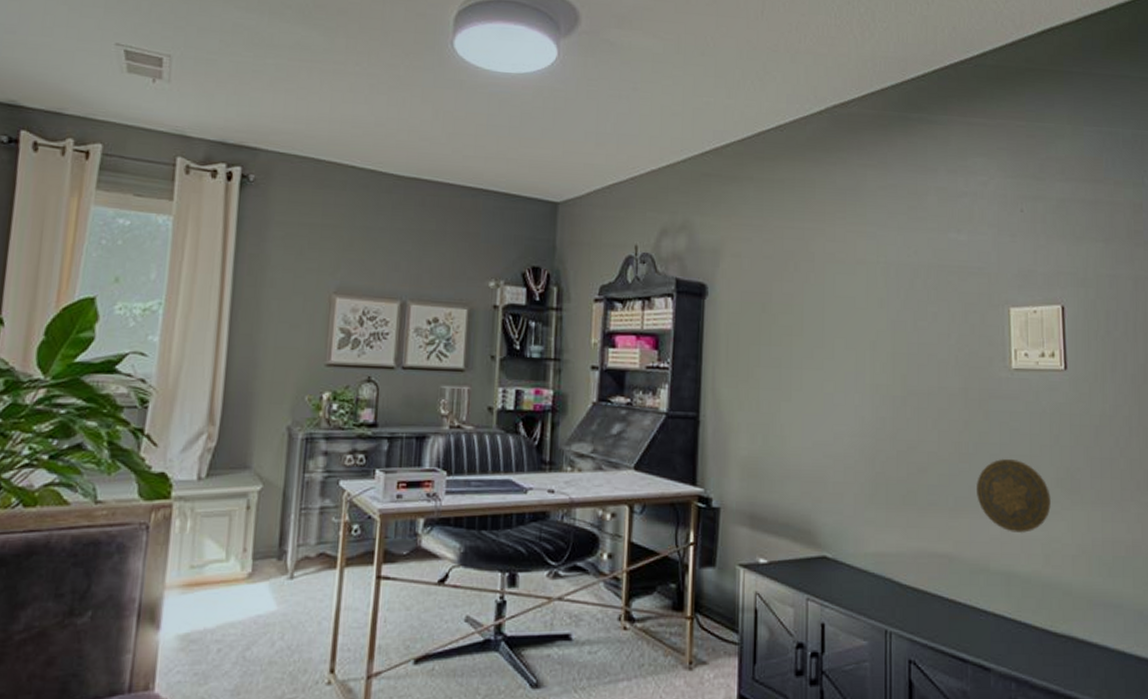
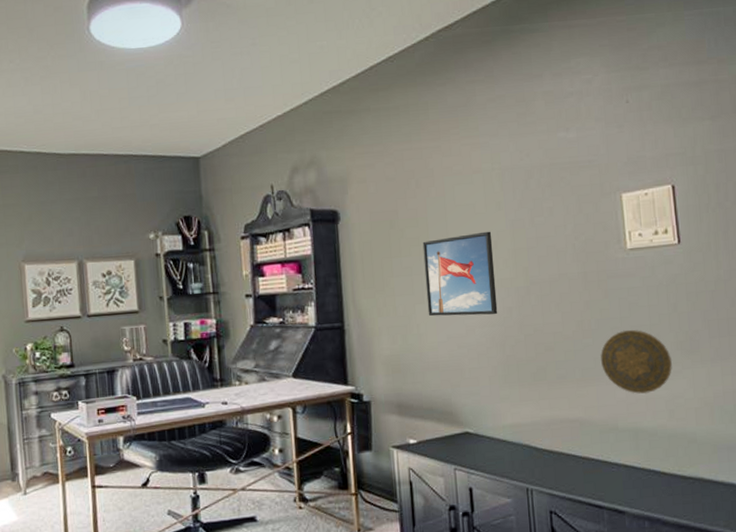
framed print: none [794,329,871,424] -> present [422,231,498,316]

